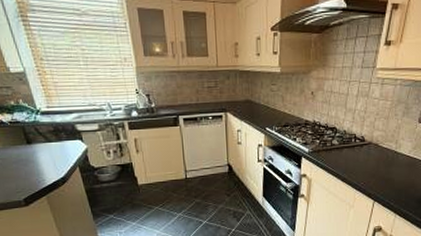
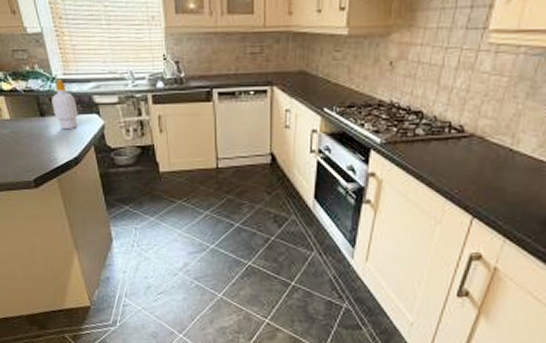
soap bottle: none [37,111,63,155] -> present [52,78,78,130]

